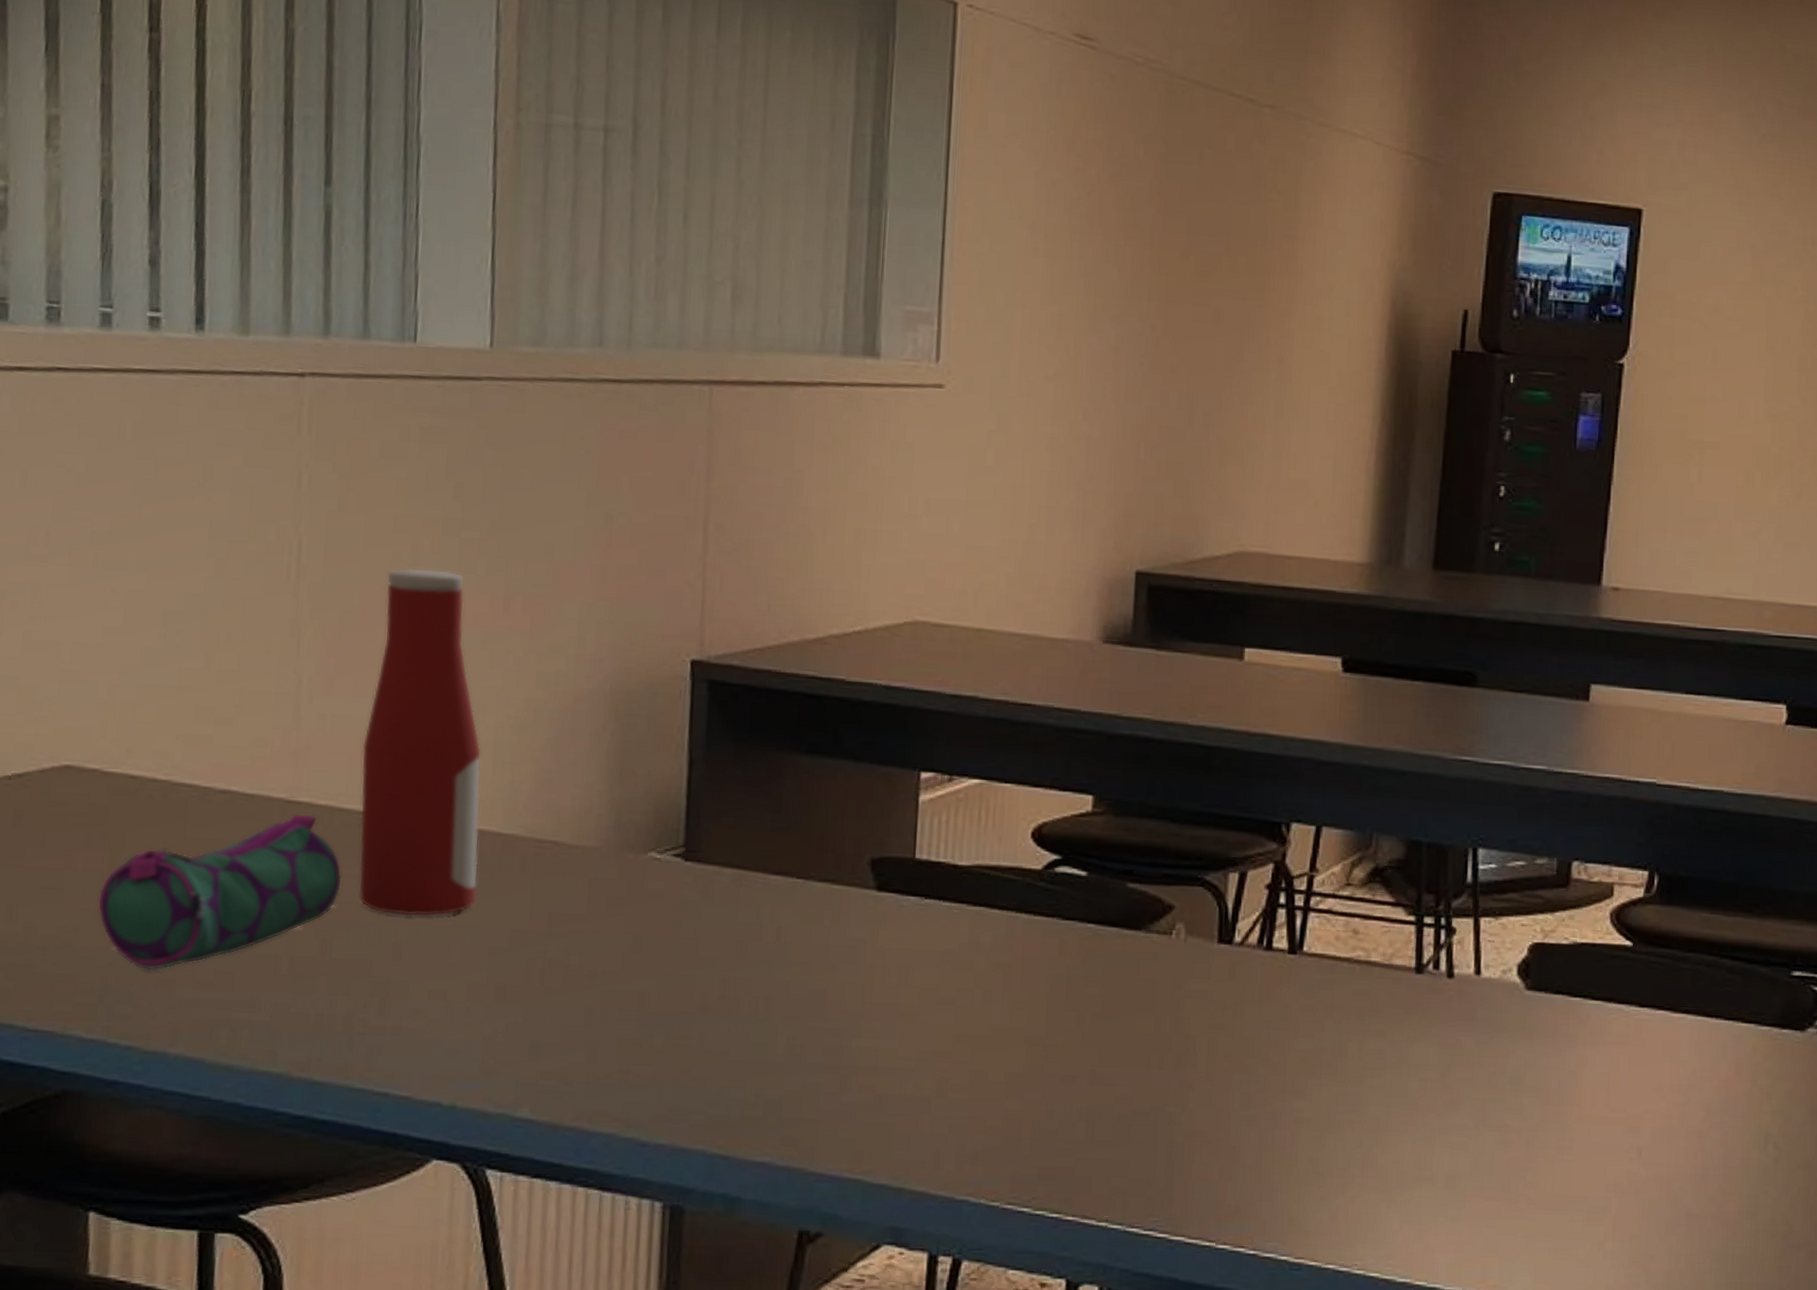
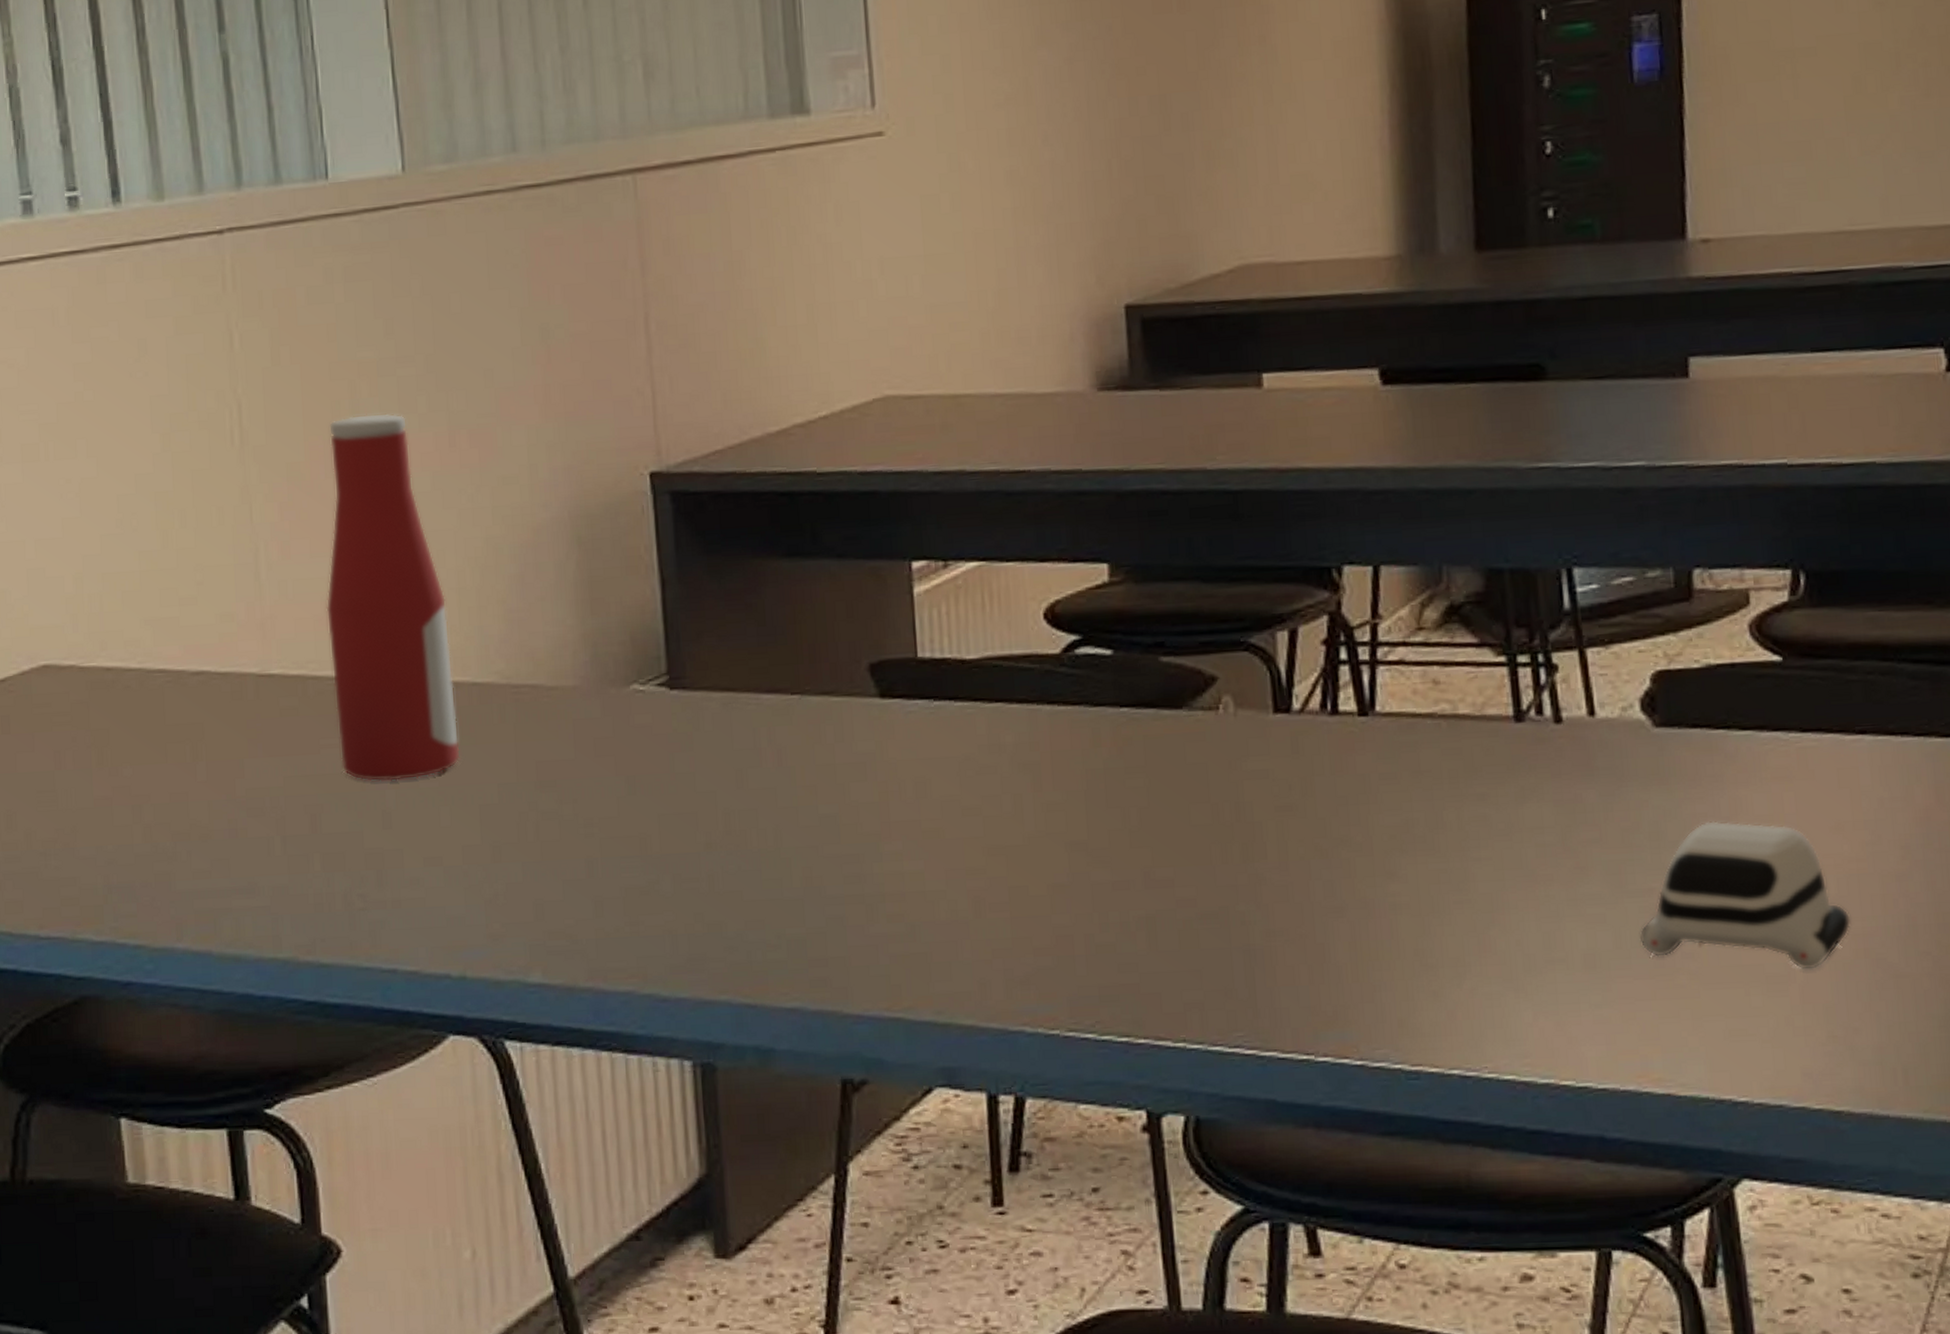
pencil case: present [97,813,342,971] -> none [90,685,323,866]
computer mouse: none [1493,1073,1659,1205] -> present [1639,821,1852,971]

